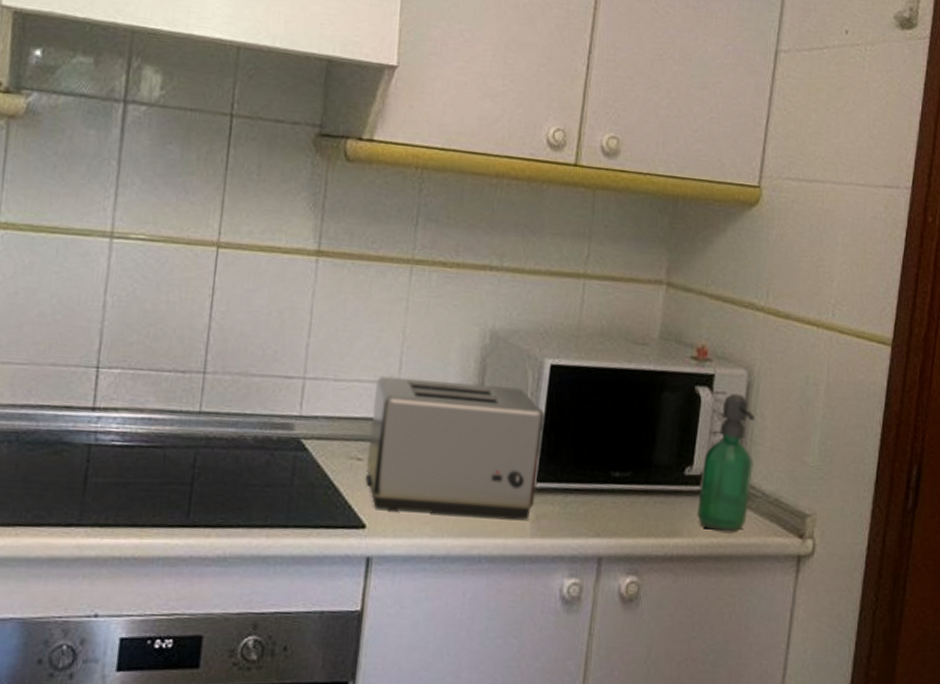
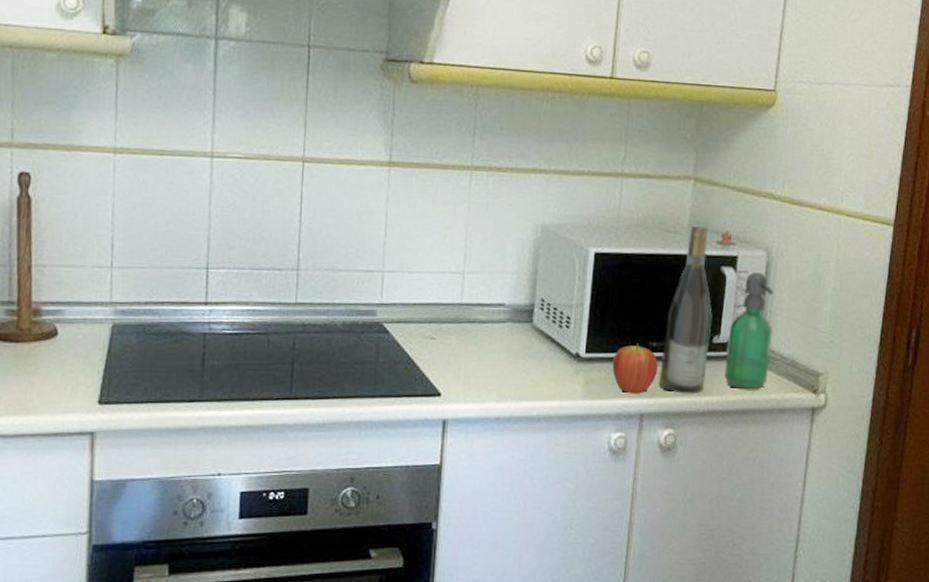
toaster: present [366,376,544,520] -> none [439,267,590,385]
fruit: none [567,472,621,533] -> present [612,343,658,394]
wine bottle: none [620,337,684,536] -> present [658,225,712,395]

